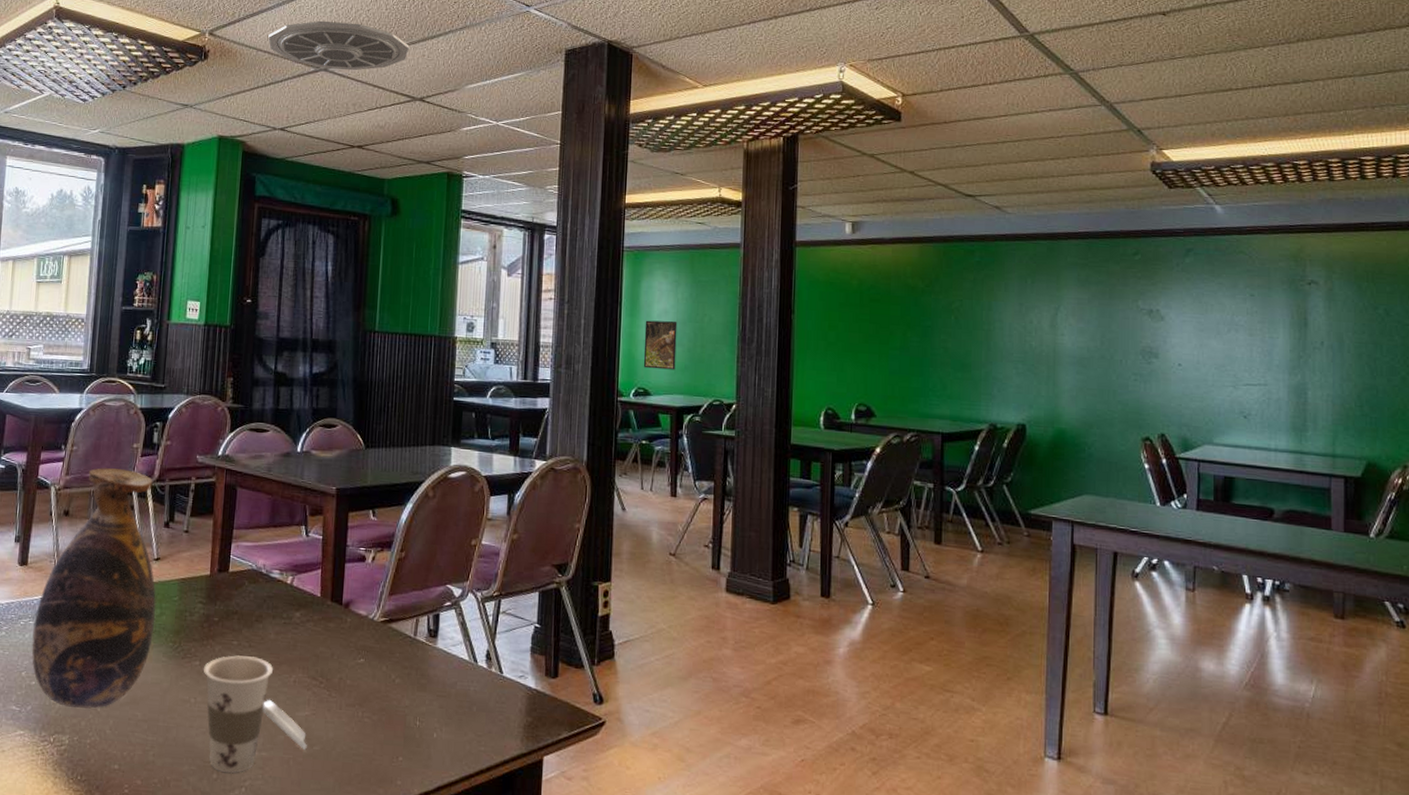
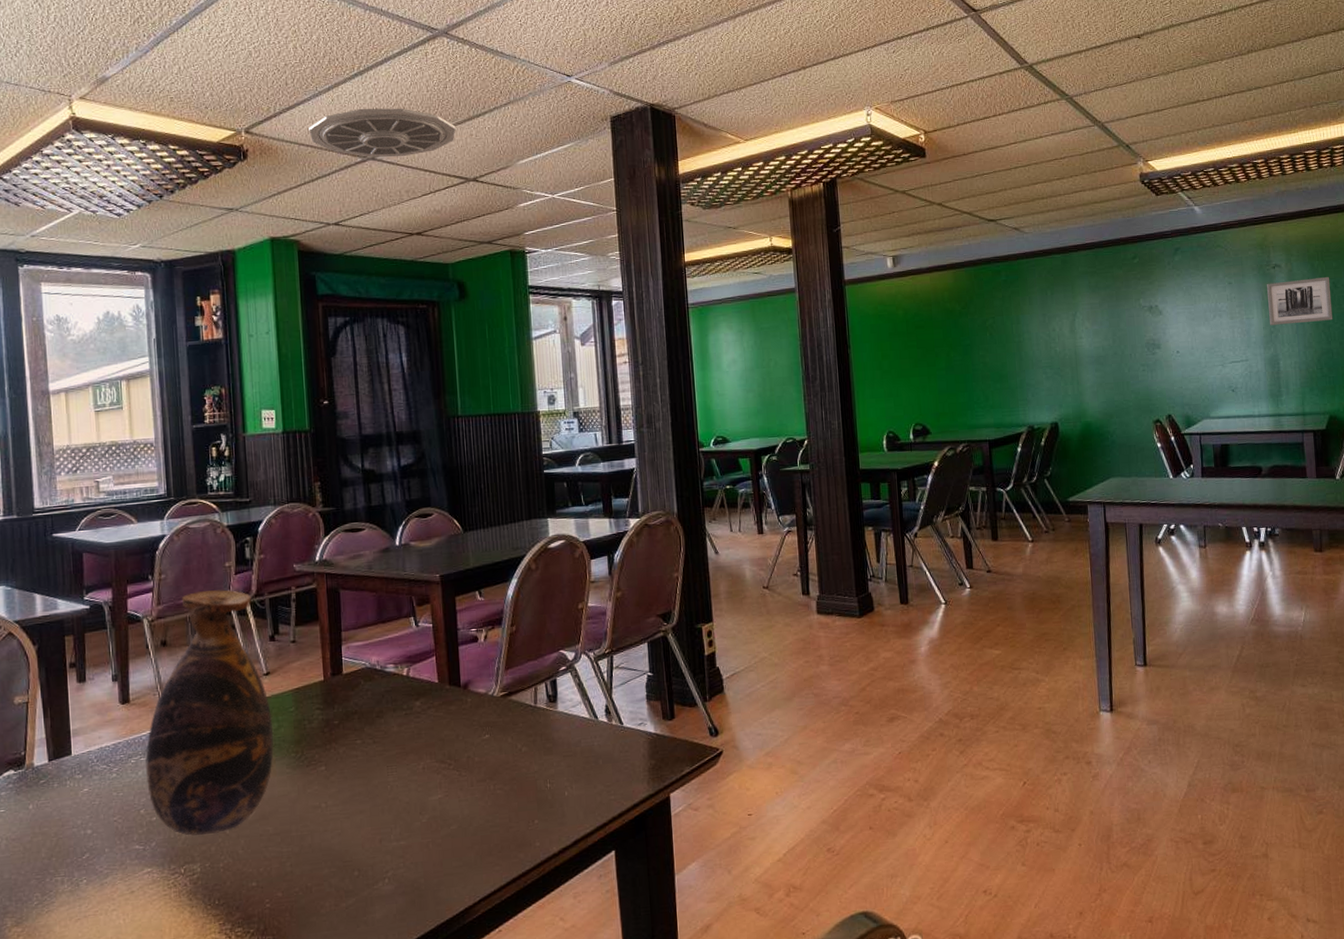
cup: present [203,655,307,774] -> none [329,752,444,868]
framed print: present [643,320,678,370] -> none [716,370,749,417]
wall art: none [1298,300,1381,353] -> present [1266,276,1333,326]

